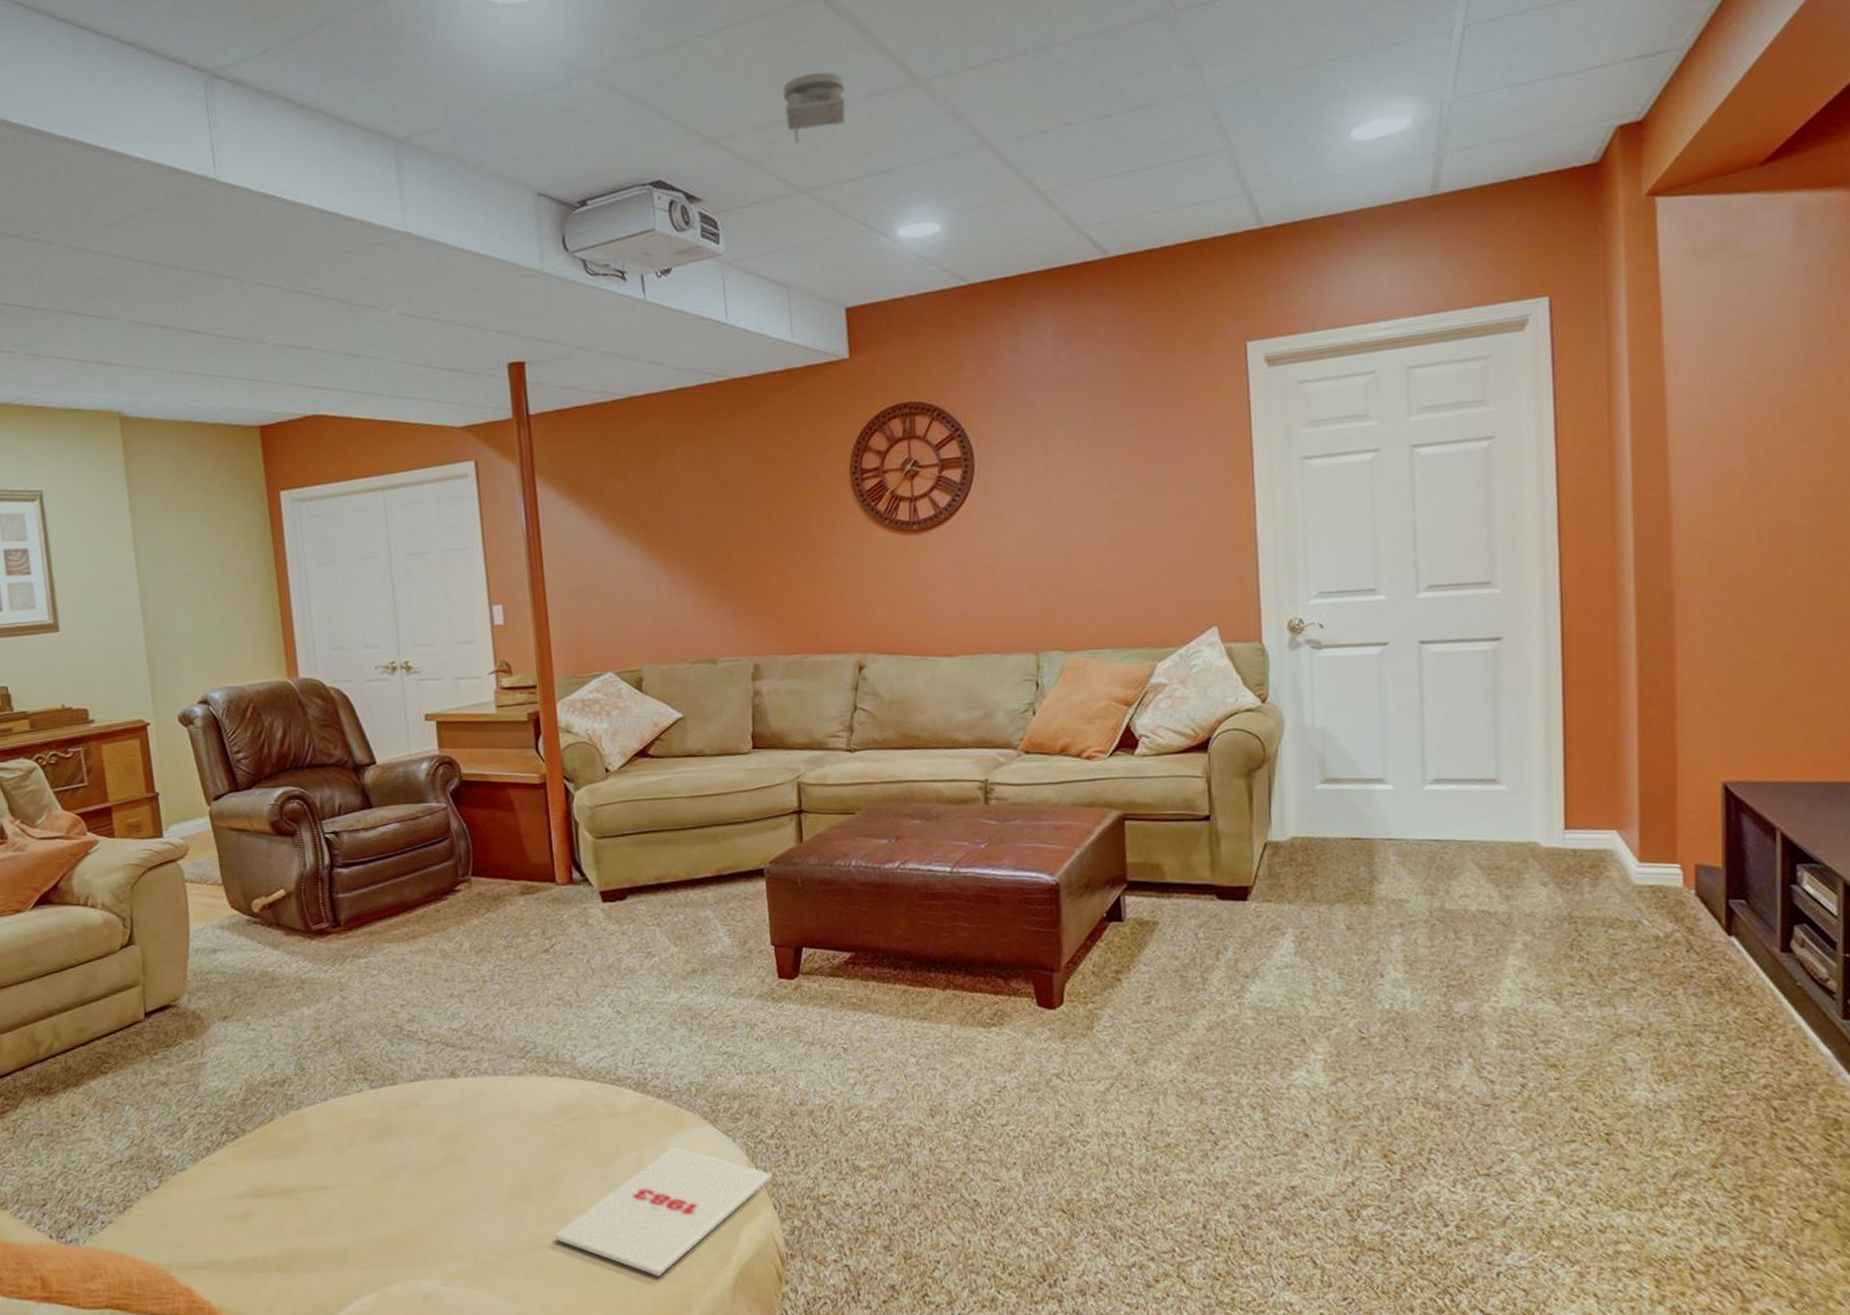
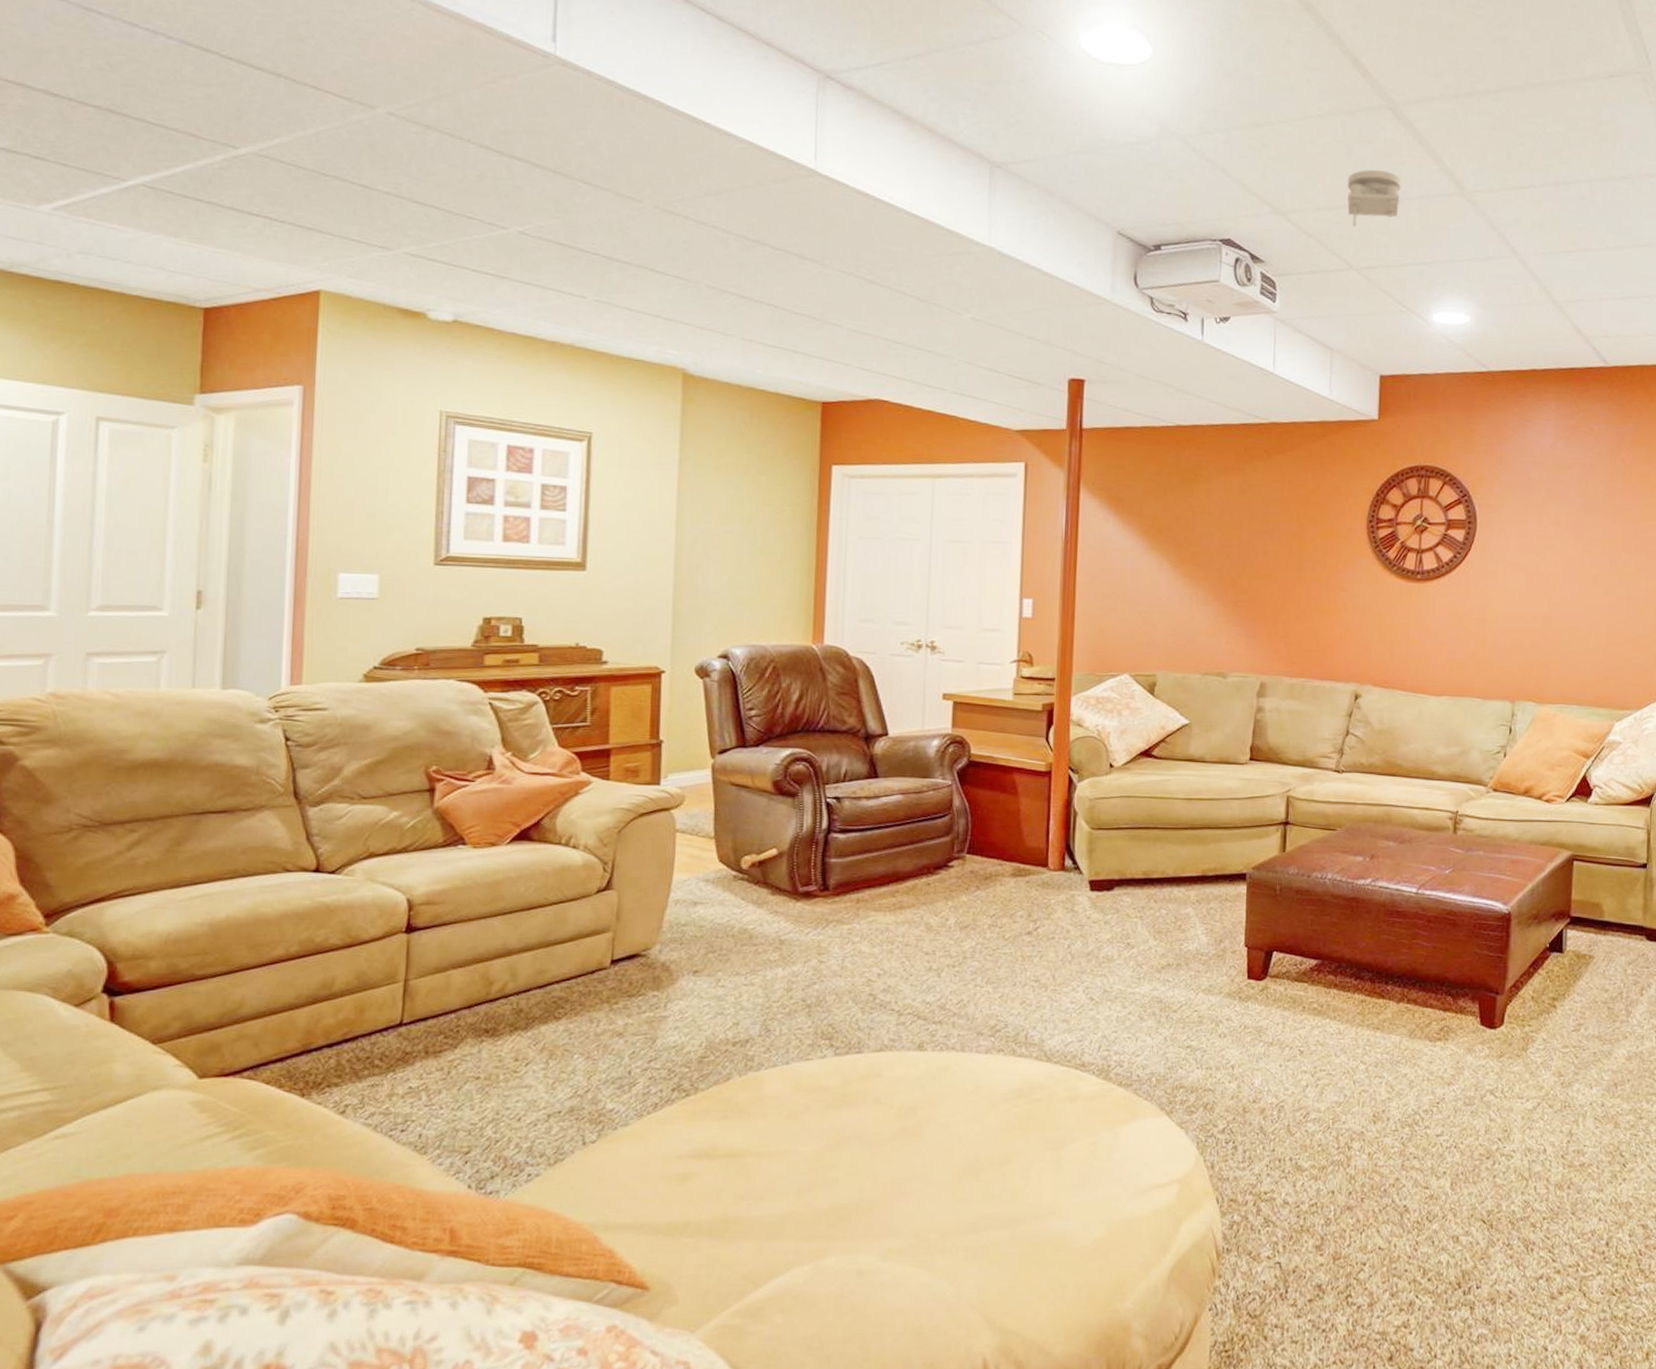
magazine: present [555,1146,773,1278] -> none [999,1135,1219,1265]

